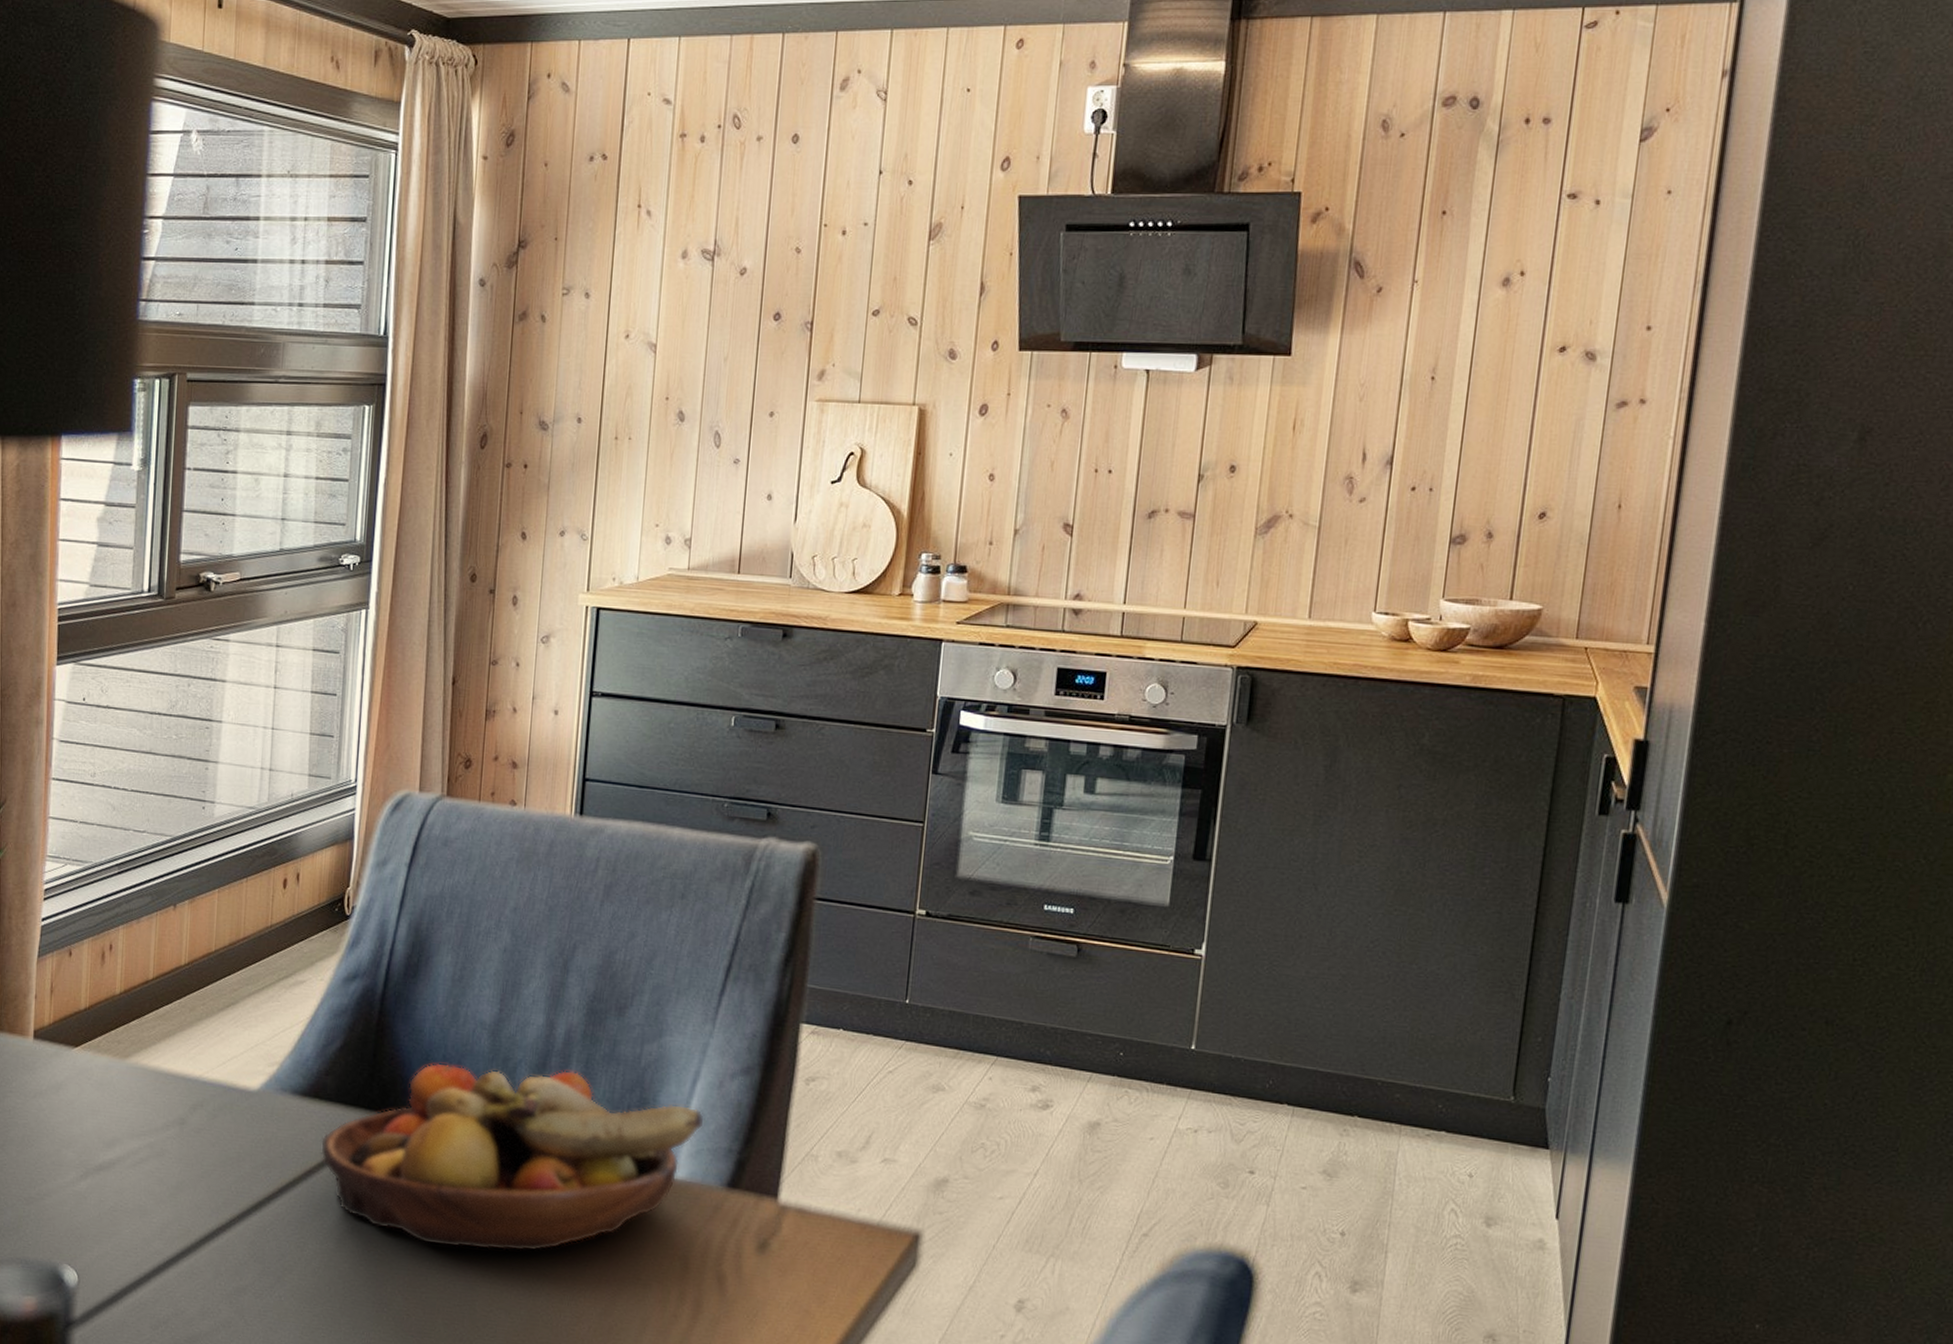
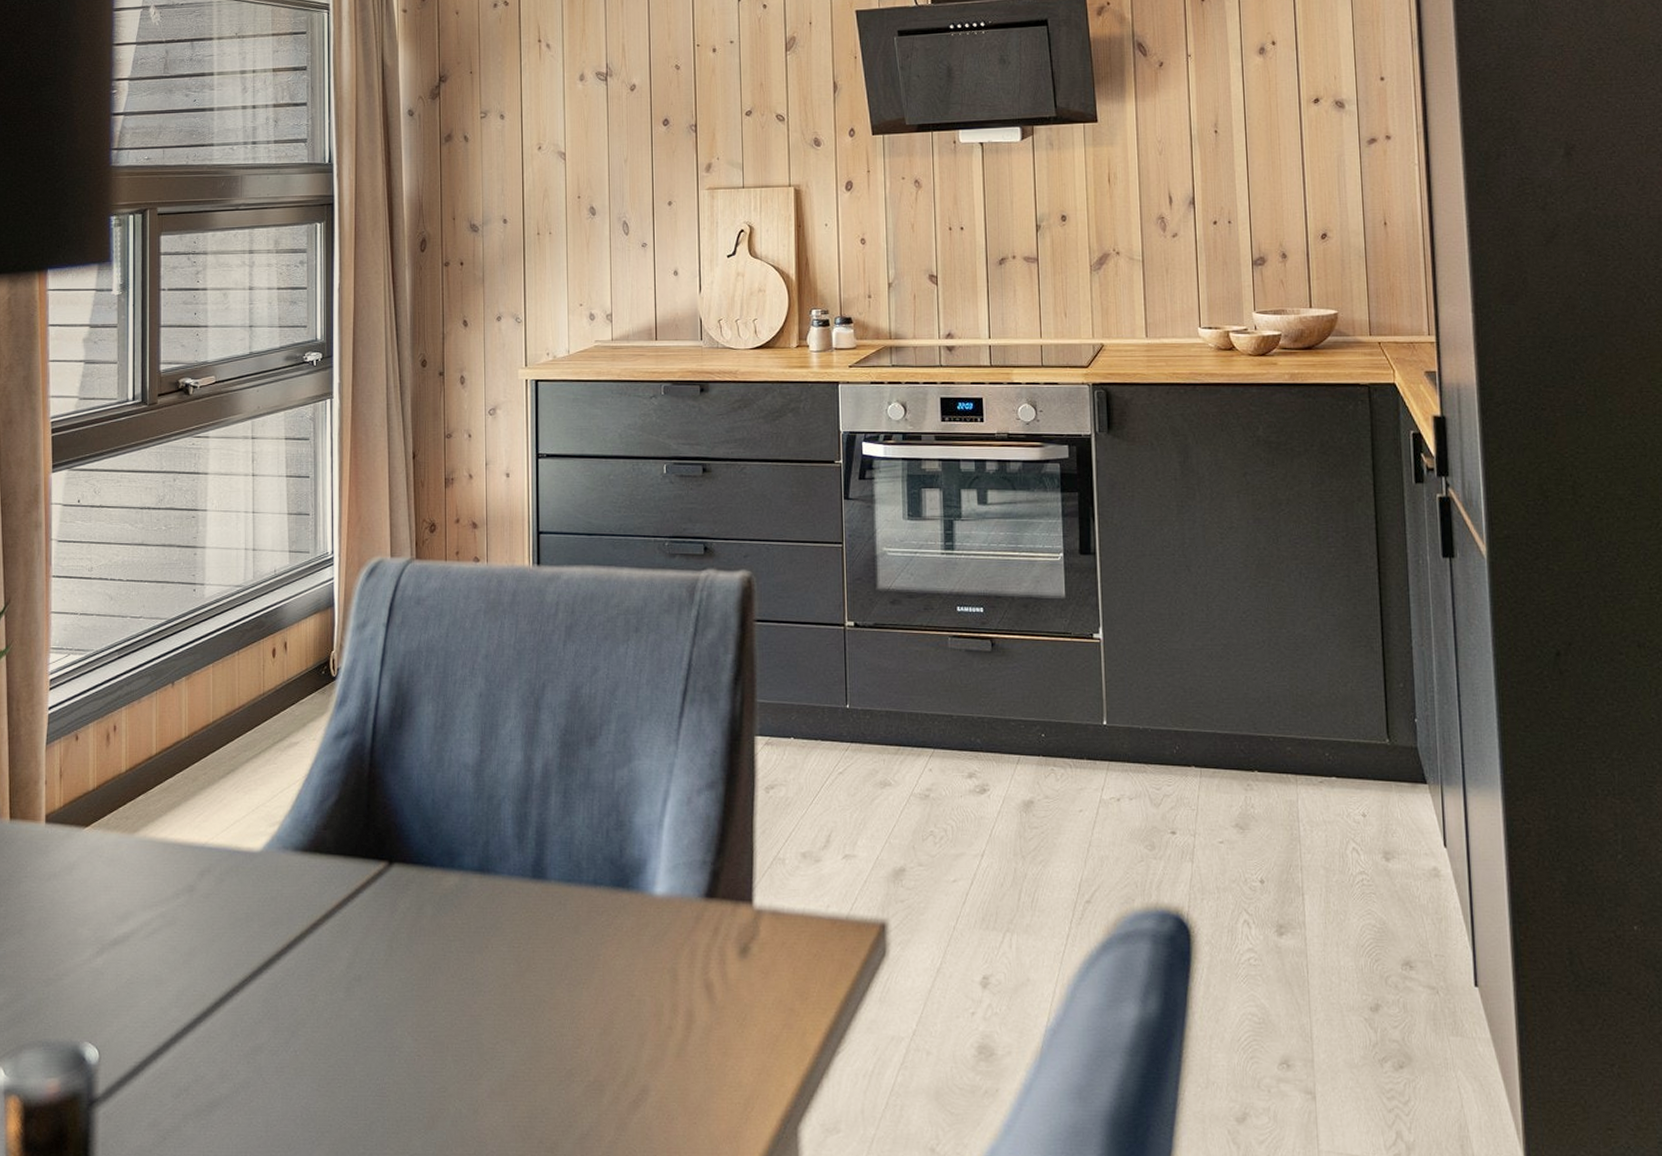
fruit bowl: present [321,1063,705,1252] -> none [324,801,679,984]

